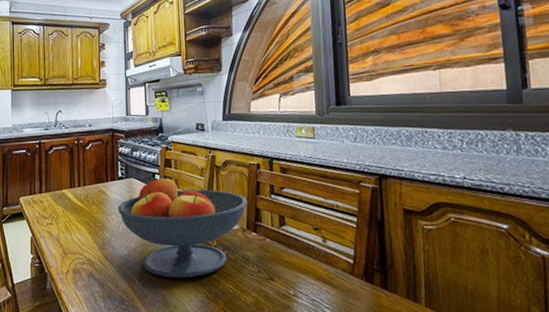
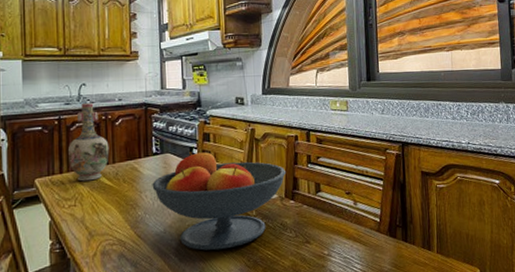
vase: none [46,128,81,202] -> present [67,102,110,182]

